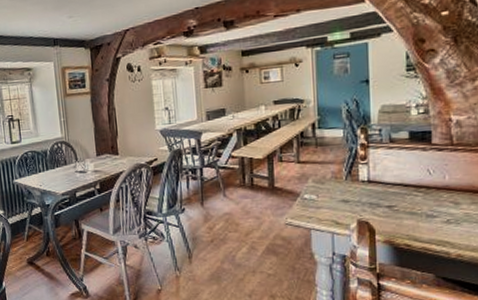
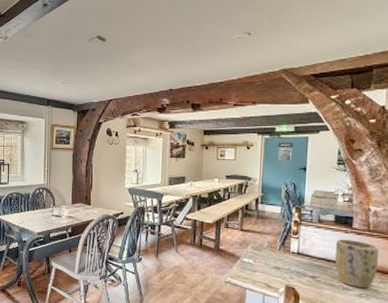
plant pot: none [413,157,466,214] -> present [334,239,379,289]

